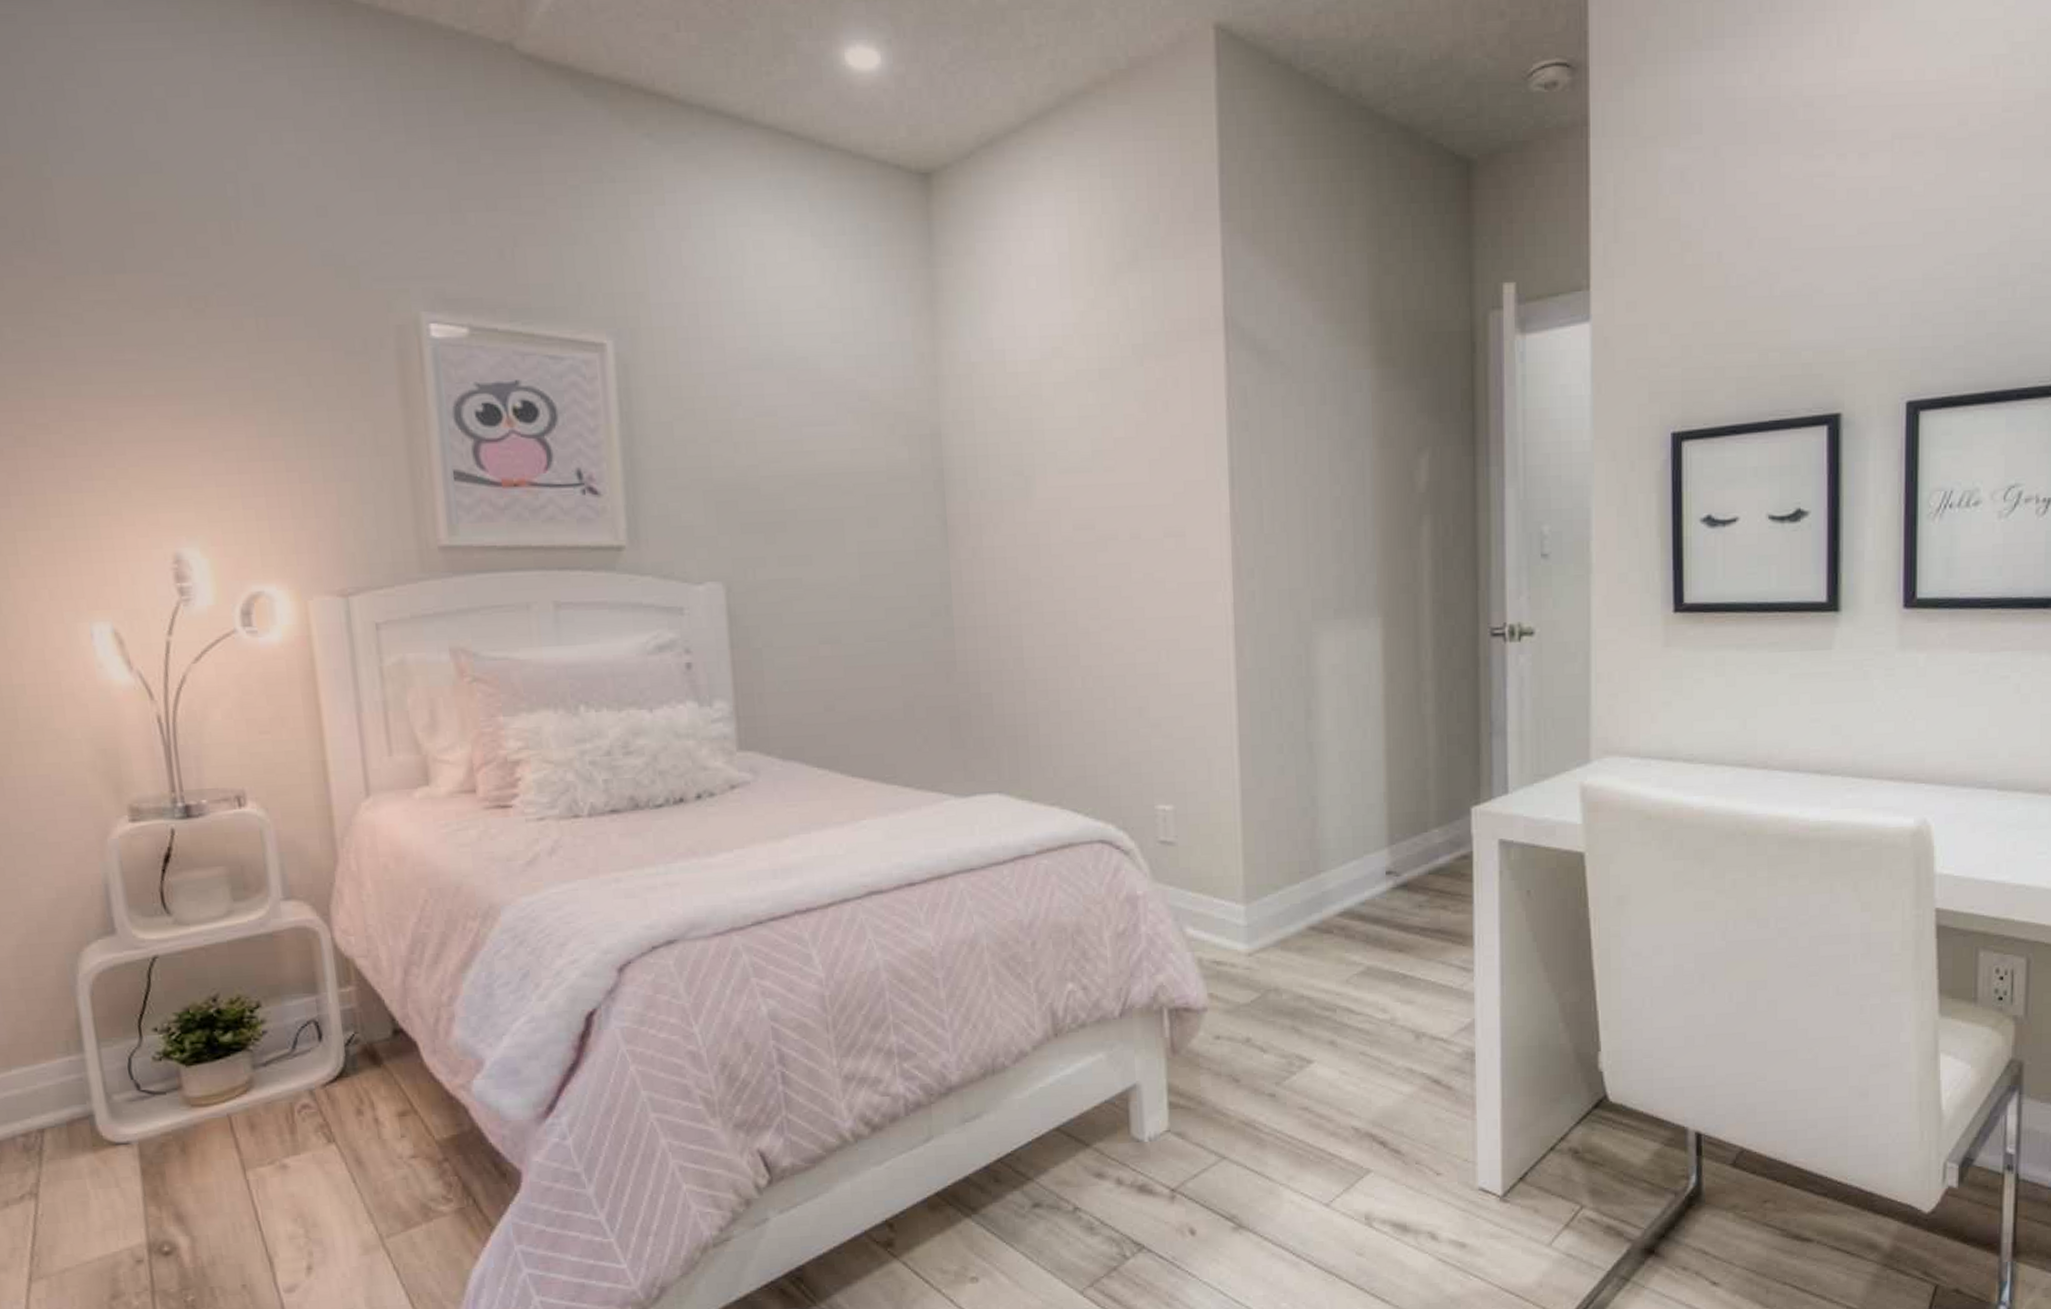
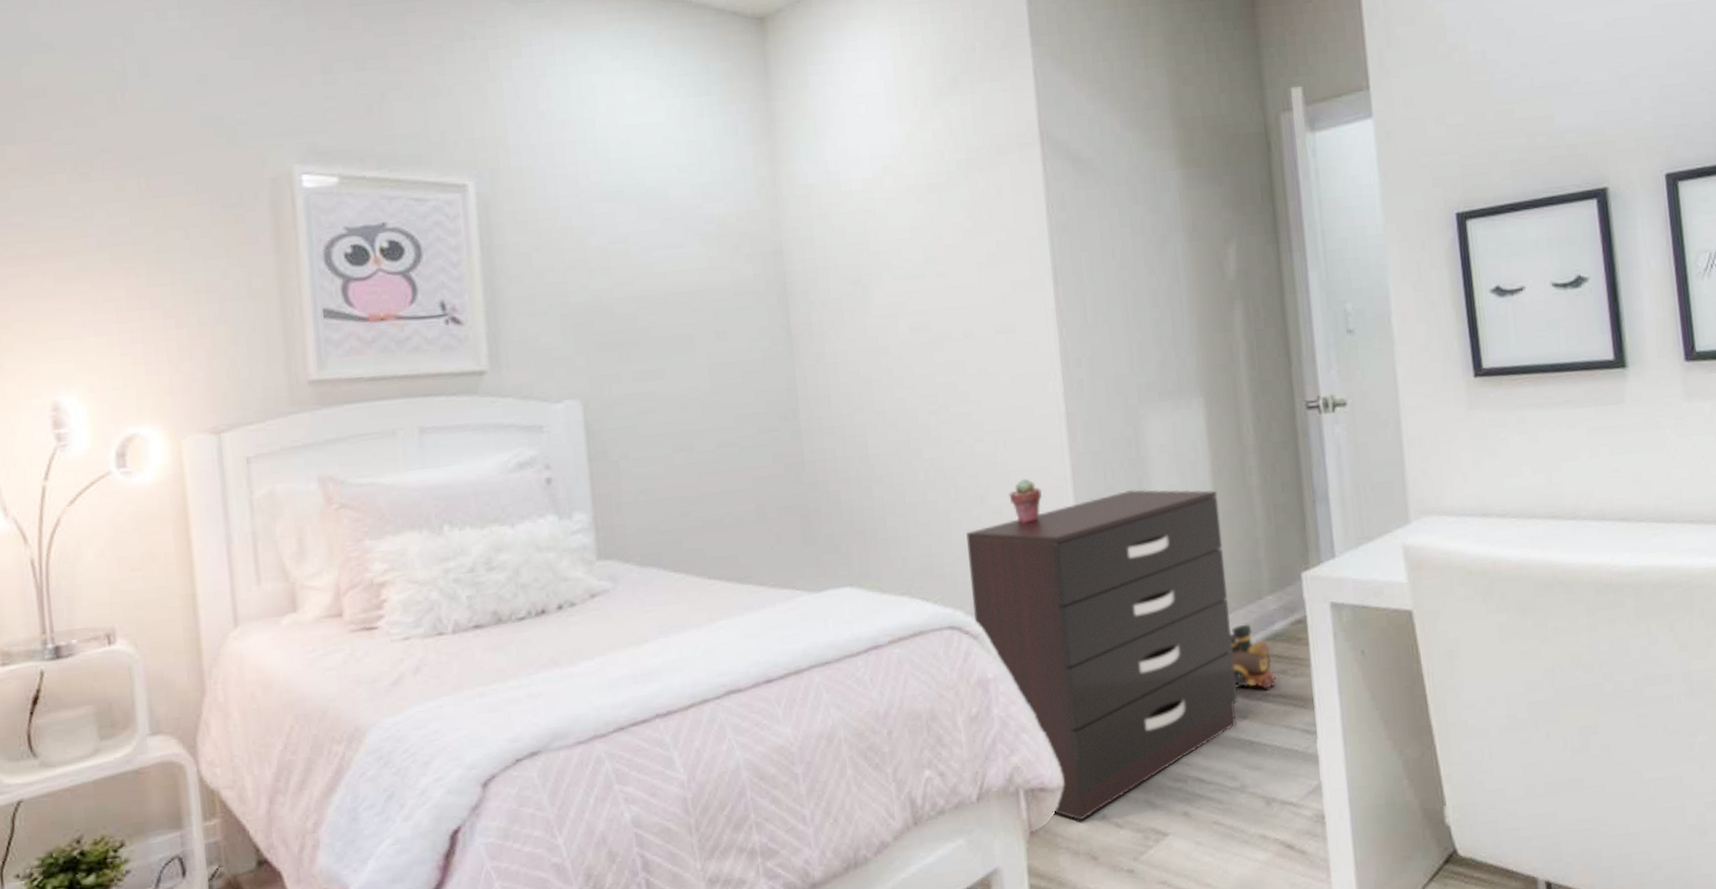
dresser: none [1122,710,1394,1043] -> present [966,489,1238,821]
potted succulent: none [1169,692,1205,739] -> present [1008,478,1043,524]
toy train: none [1390,856,1436,924] -> present [1230,624,1277,689]

